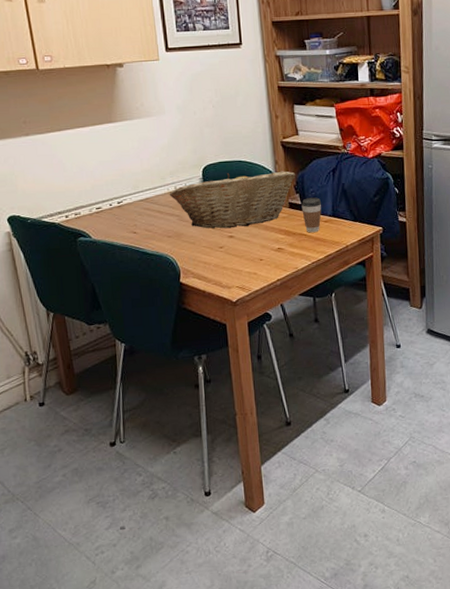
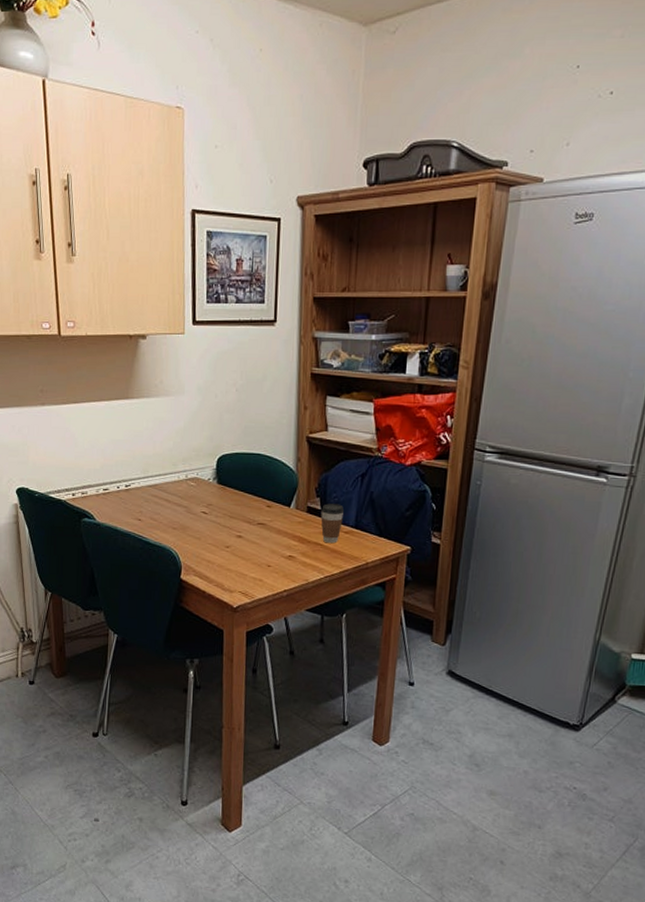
fruit basket: present [169,171,296,229] -> none [179,466,319,528]

